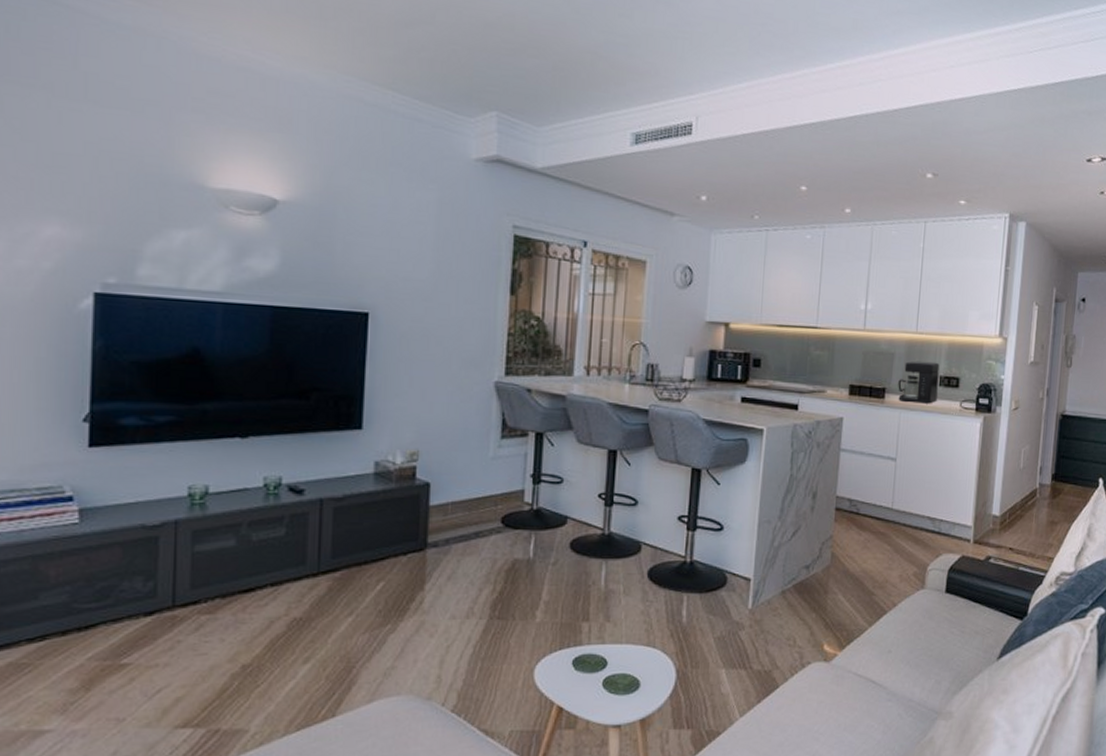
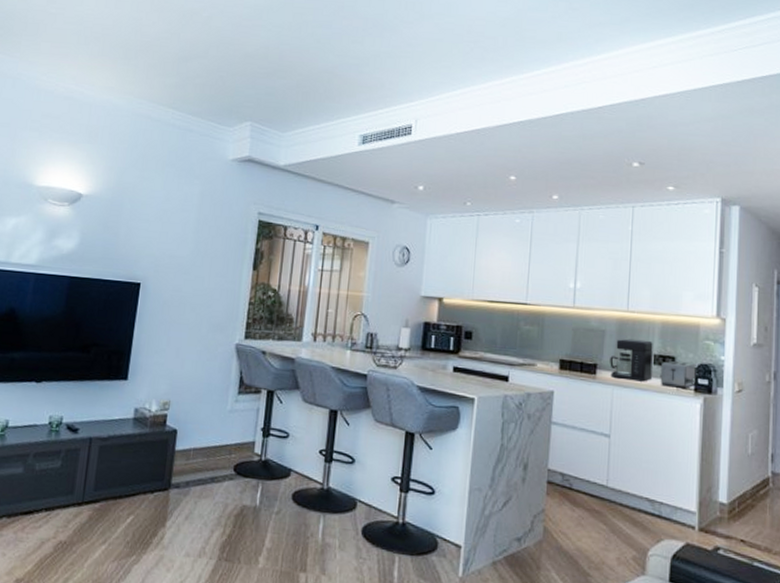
toaster: none [944,381,979,409] -> present [660,360,696,389]

